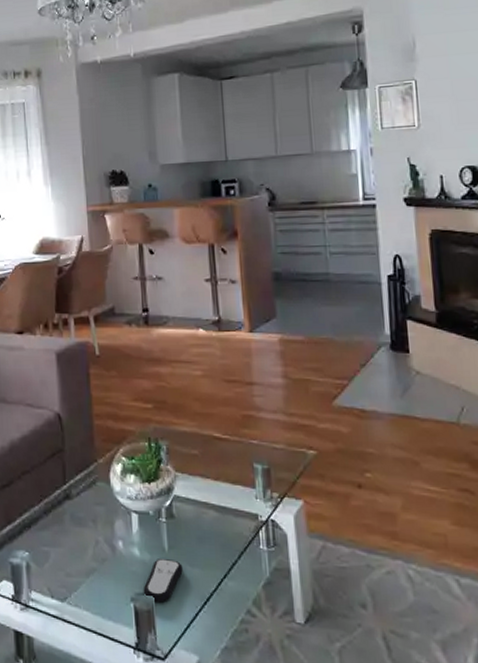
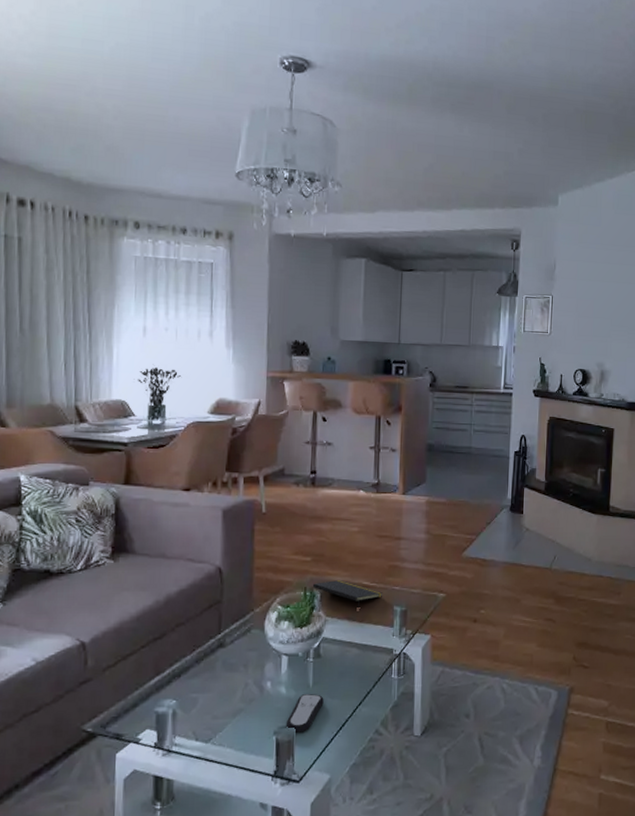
notepad: none [156,431,239,463] -> present [312,580,383,607]

